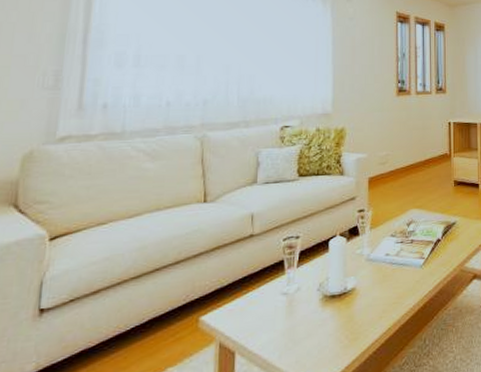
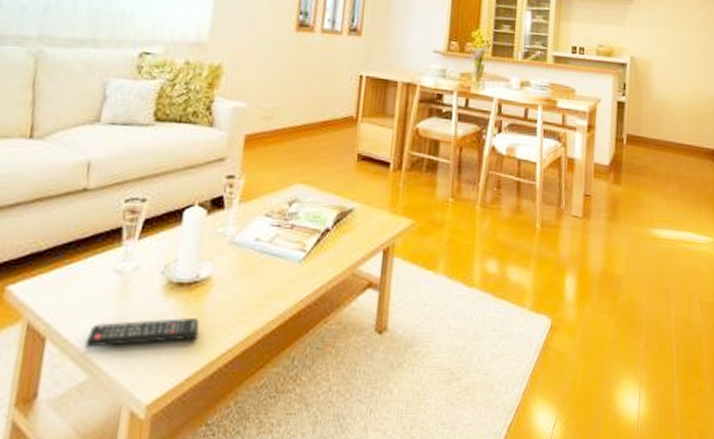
remote control: none [266,320,352,355] -> present [84,318,199,348]

